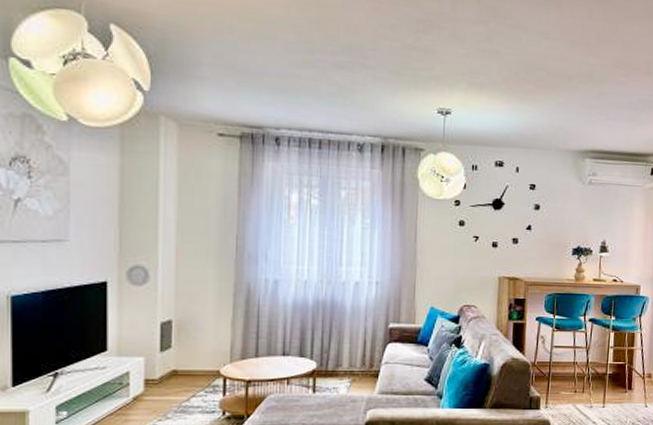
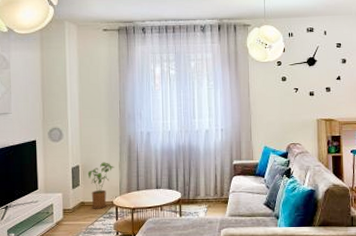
house plant: none [184,317,224,380] -> present [87,162,114,209]

